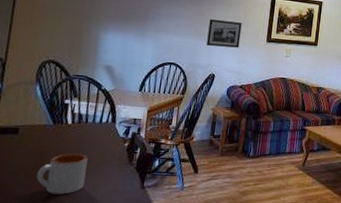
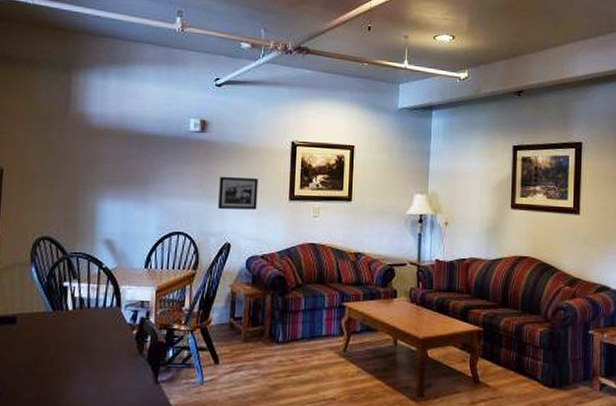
mug: present [36,153,88,195] -> none [38,344,93,393]

